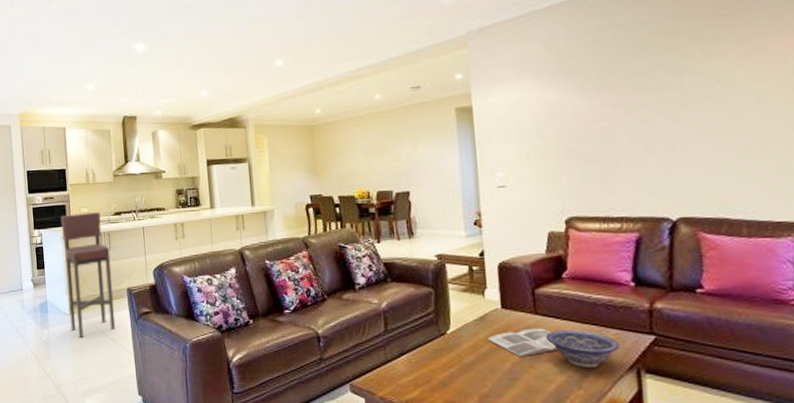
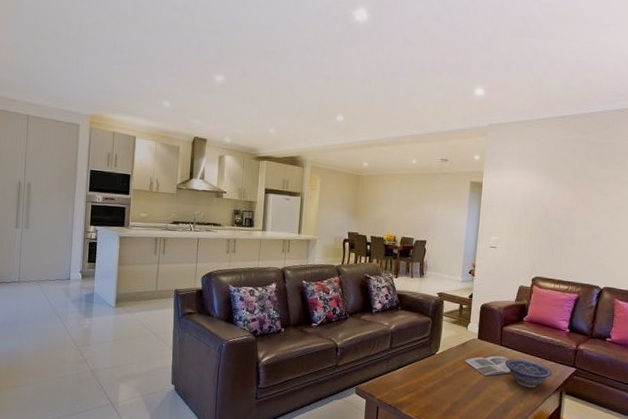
bar stool: present [60,212,116,338] -> none [114,216,163,329]

